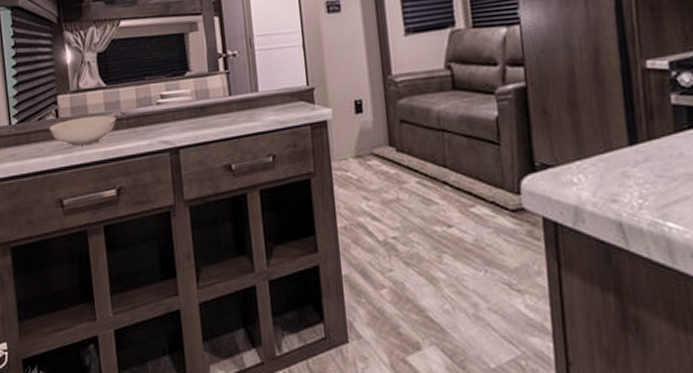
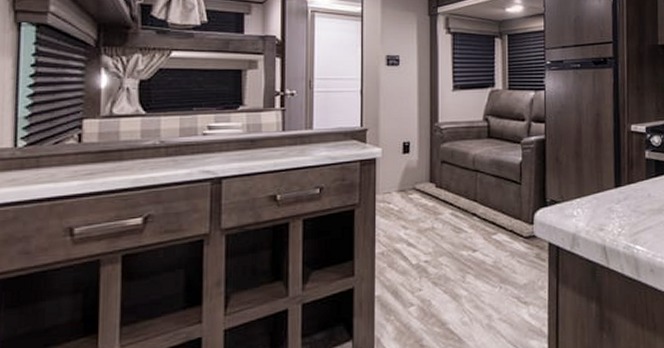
bowl: present [49,115,116,146] -> none [67,143,153,173]

